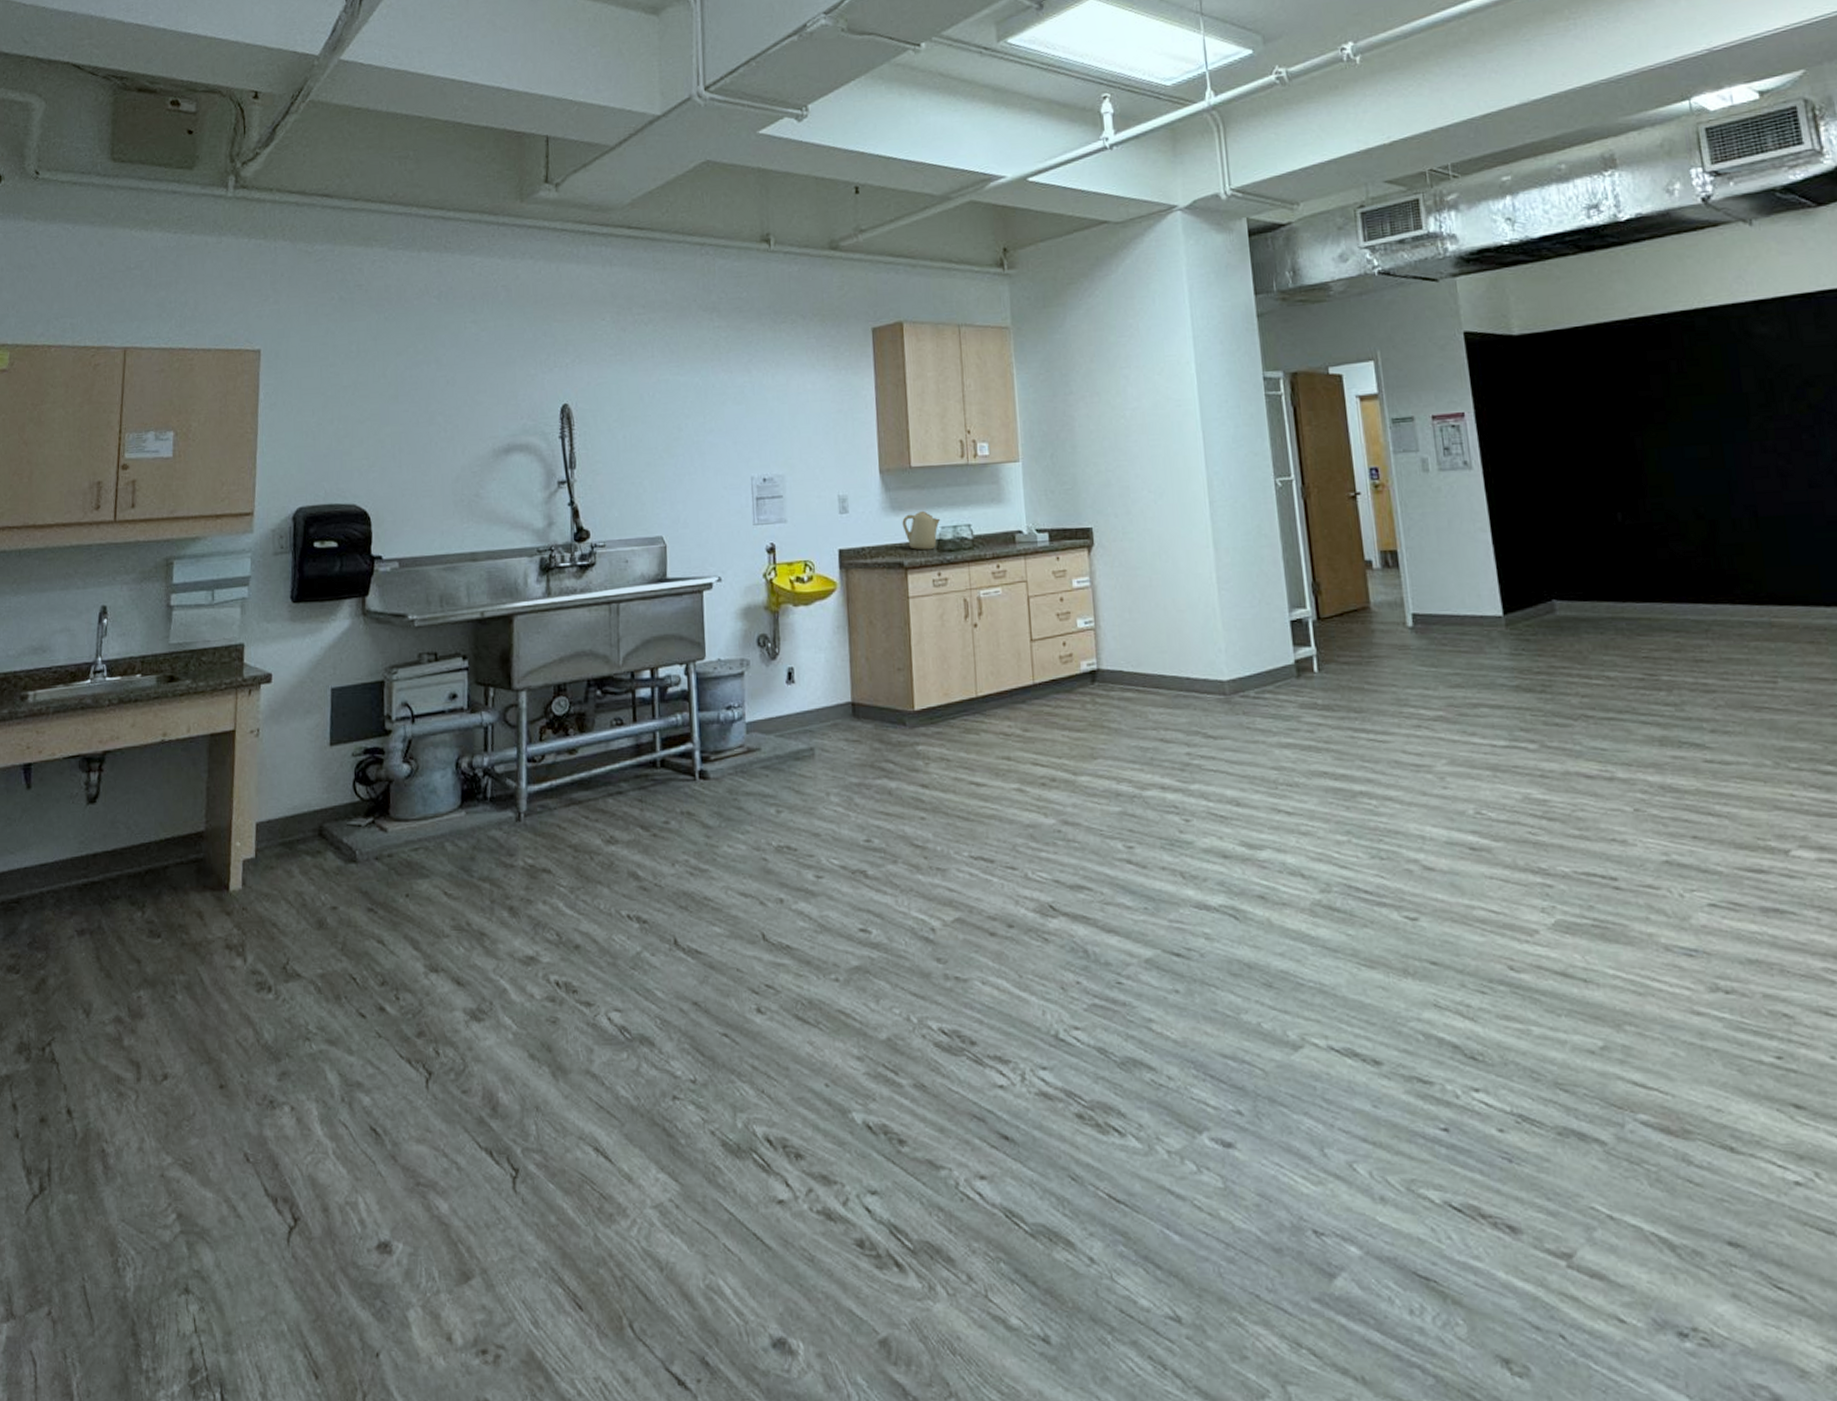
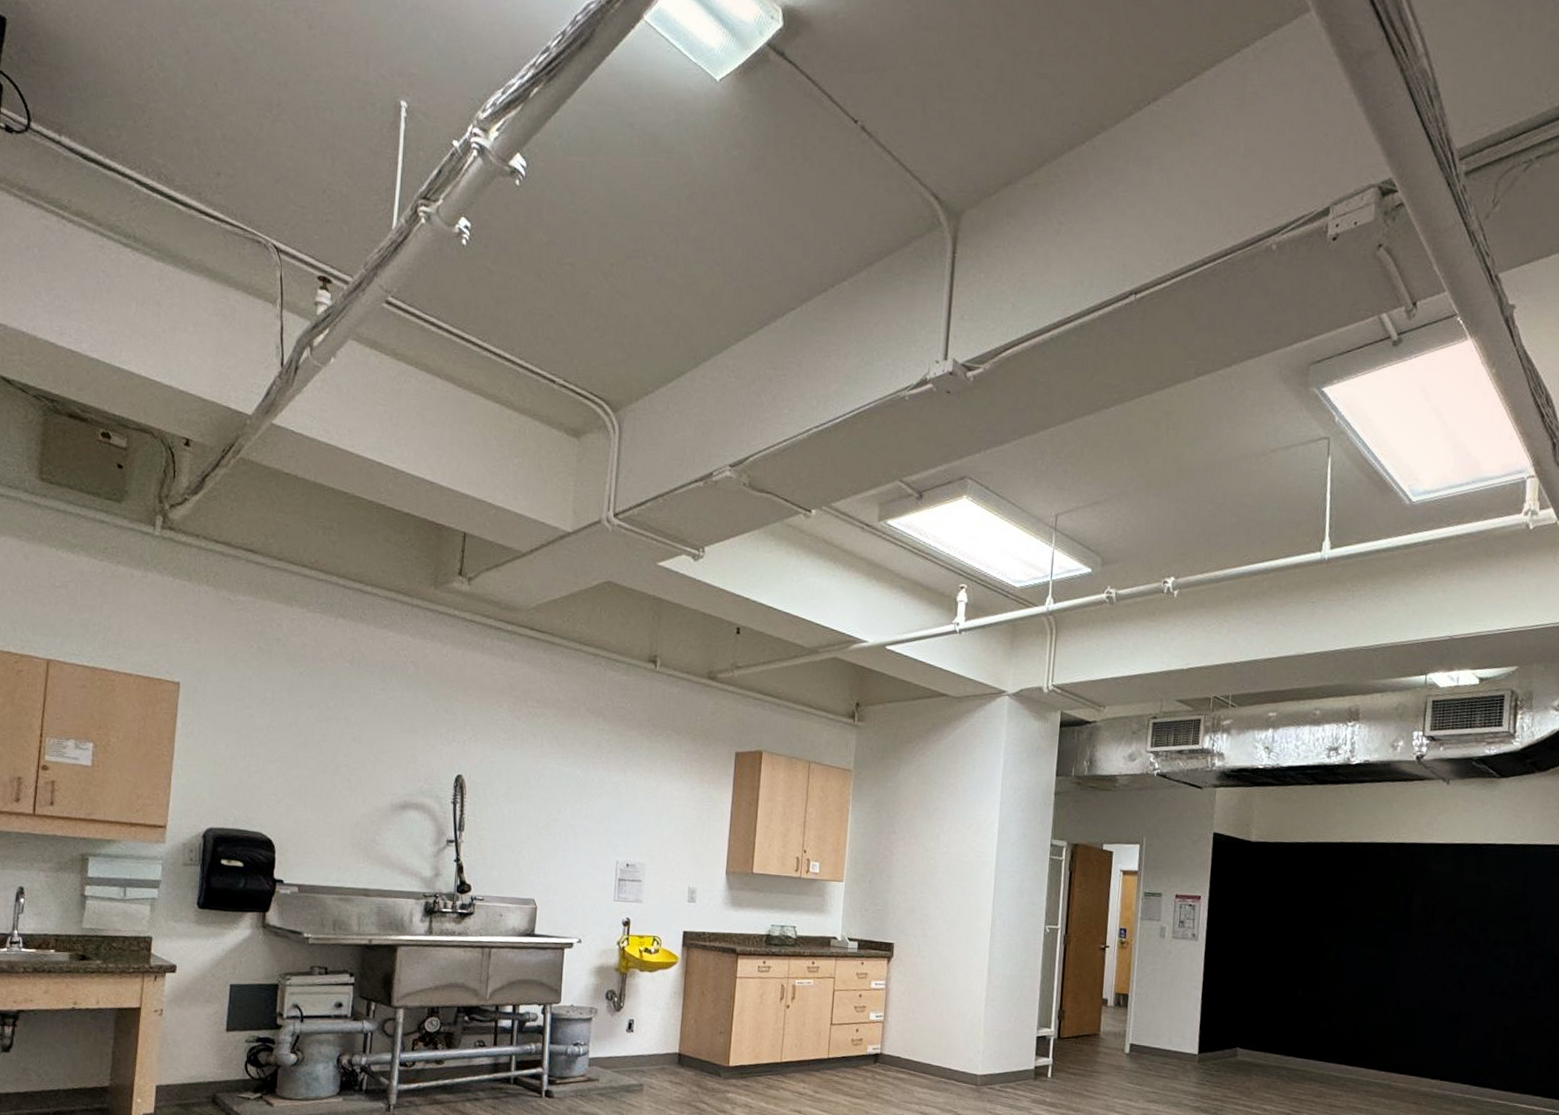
kettle: present [902,510,941,551] -> none [739,909,772,942]

